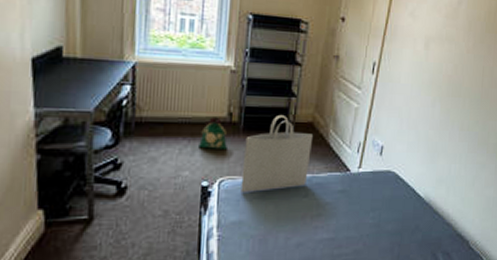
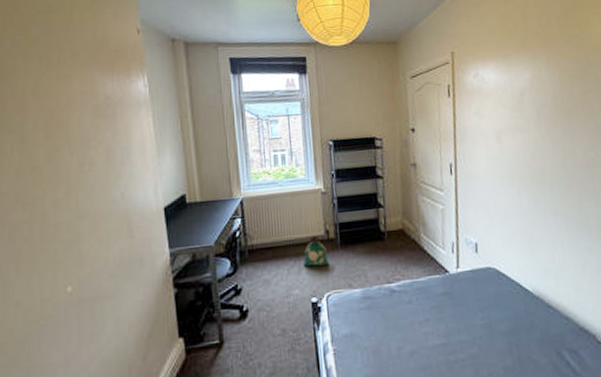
tote bag: present [240,114,314,192] -> none [344,225,408,305]

